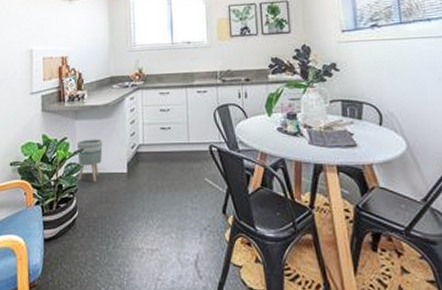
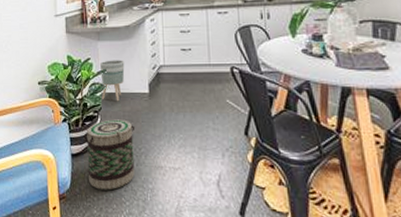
basket: none [59,201,111,276] -> present [84,119,135,190]

